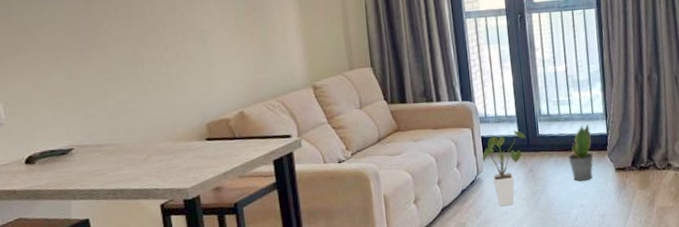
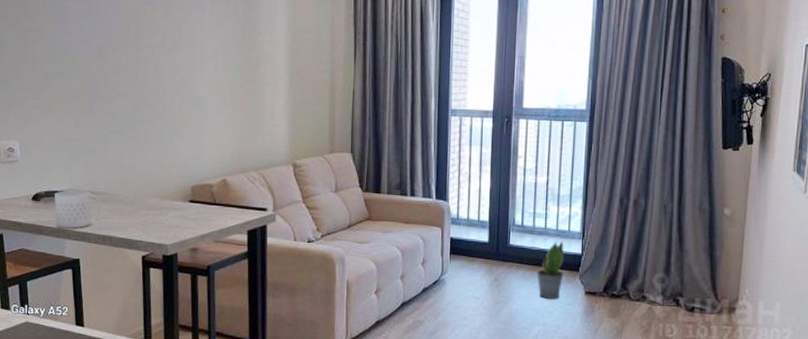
mug: none [51,144,107,189] -> present [54,190,101,229]
house plant: present [482,130,526,207] -> none [448,236,496,312]

